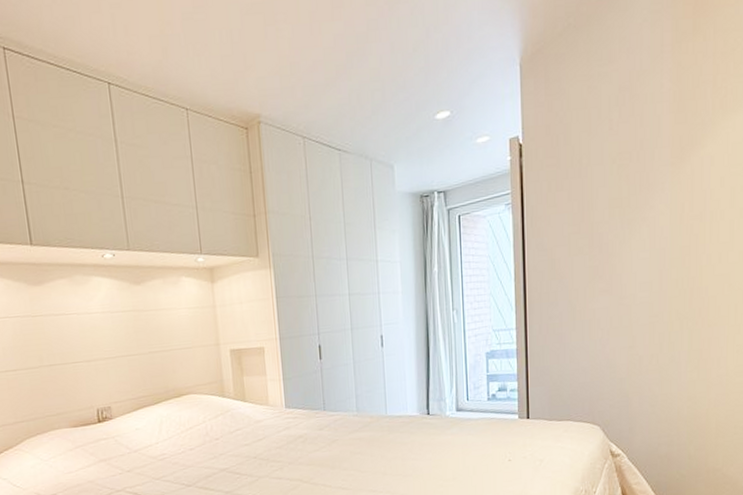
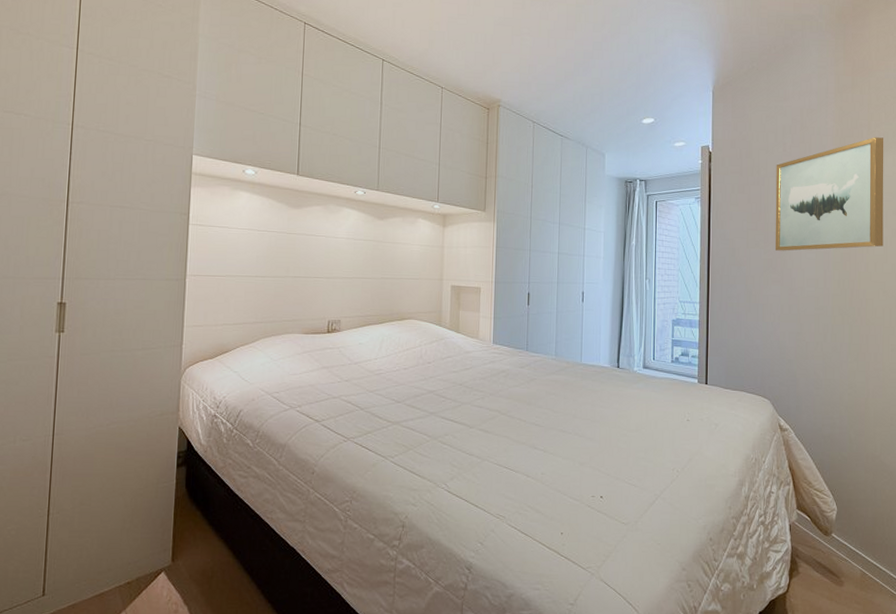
wall art: none [601,94,733,255] -> present [775,137,884,251]

